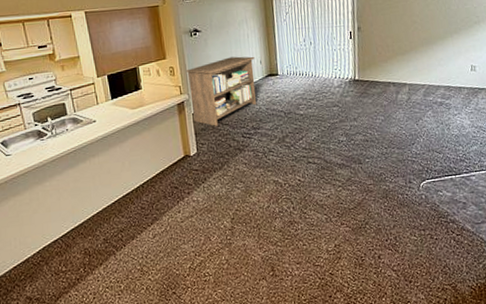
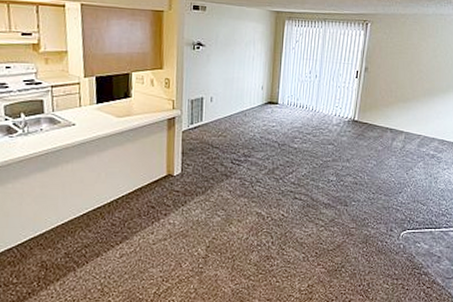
storage cabinet: present [185,56,256,126] -> none [182,77,257,148]

